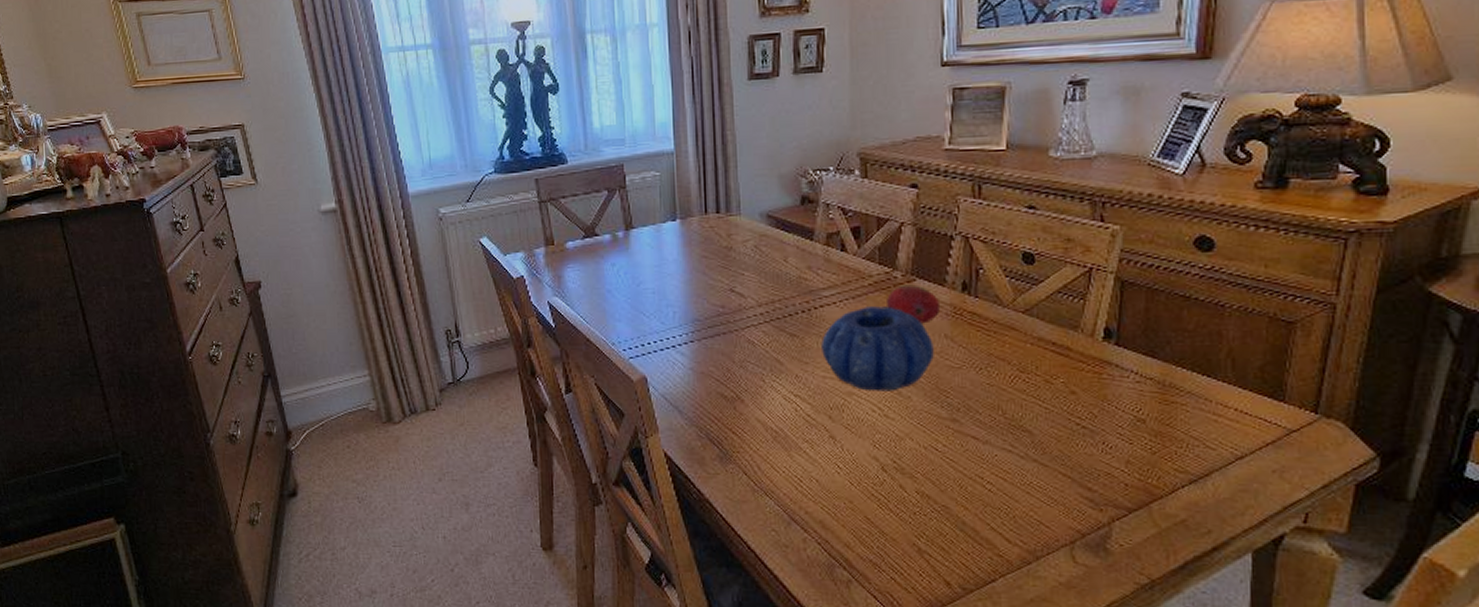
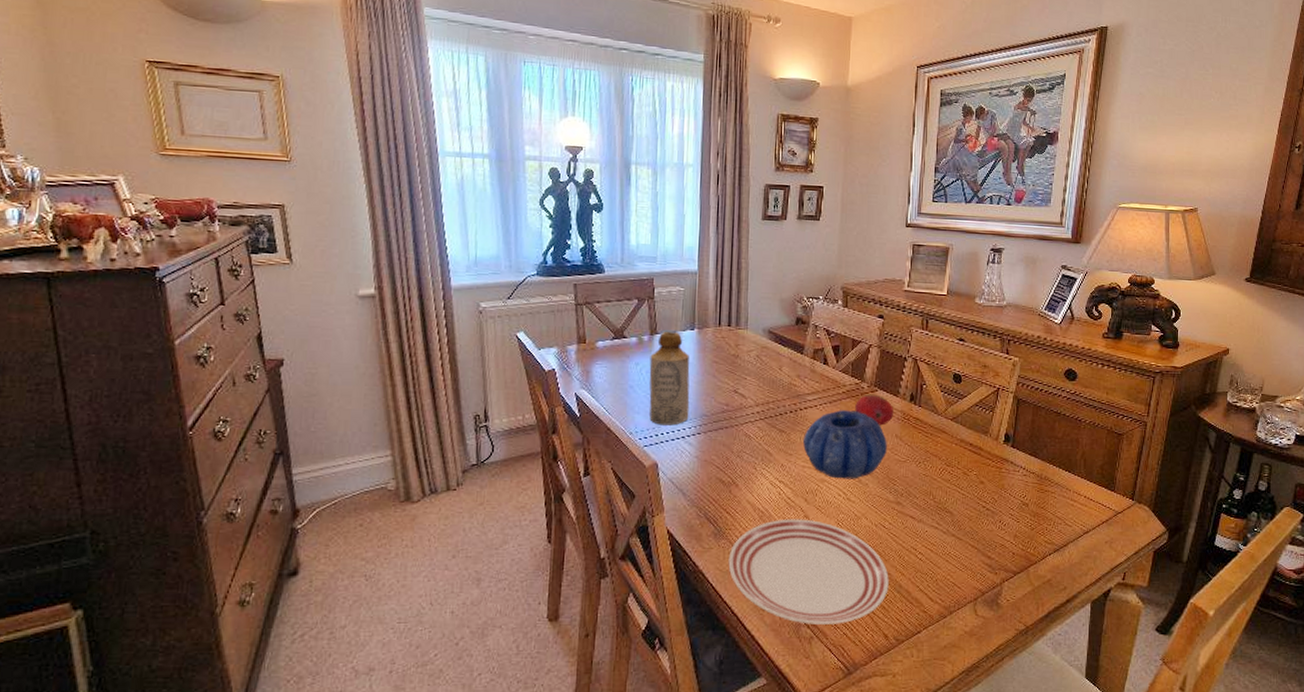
bottle: none [627,224,679,334] -> present [649,331,690,426]
dinner plate: none [739,440,948,567] -> present [728,519,889,624]

